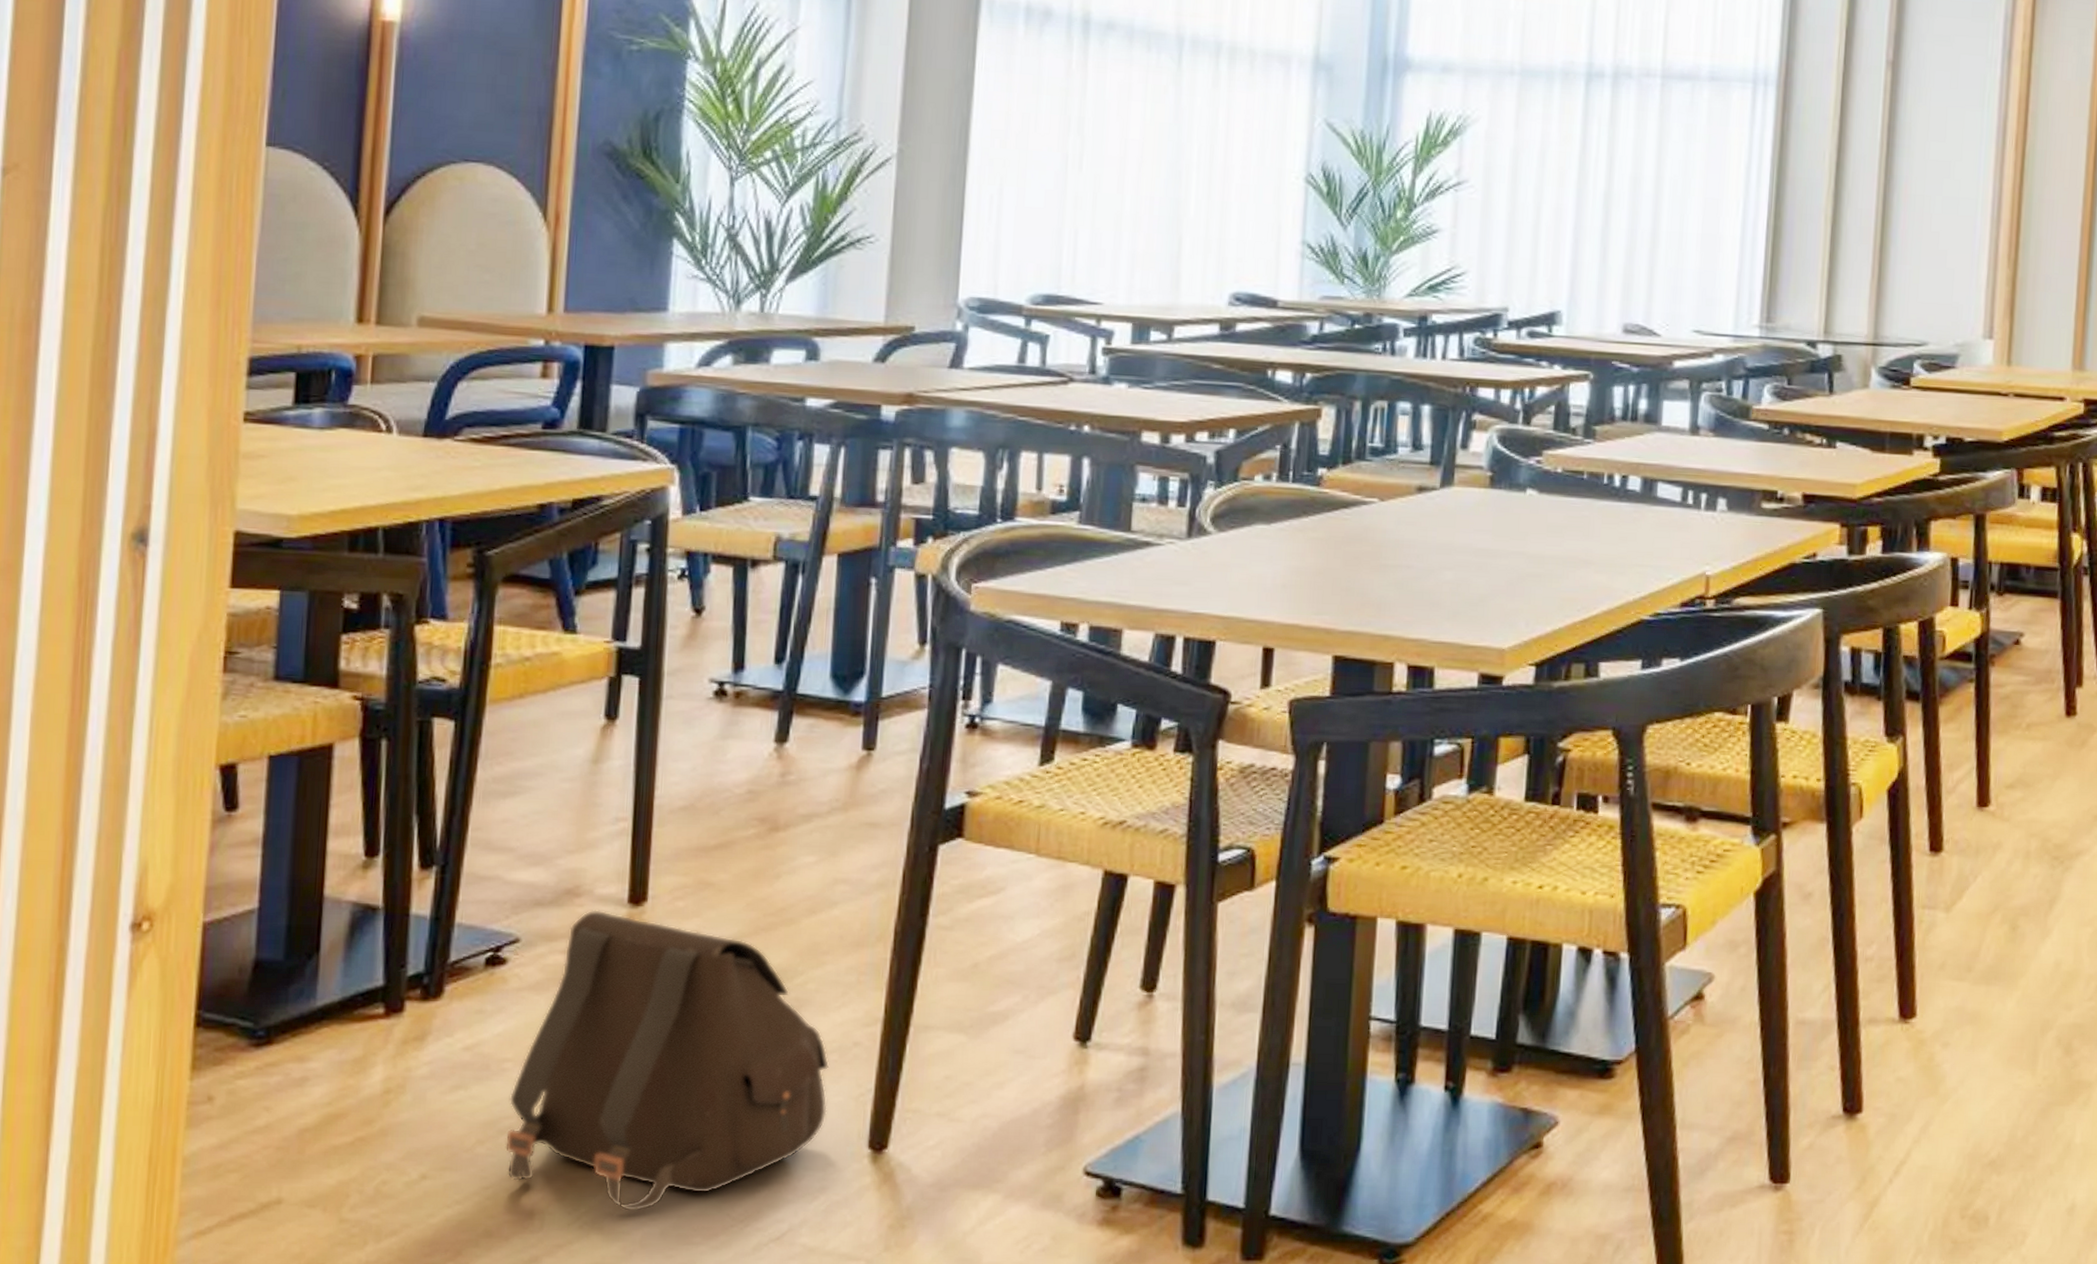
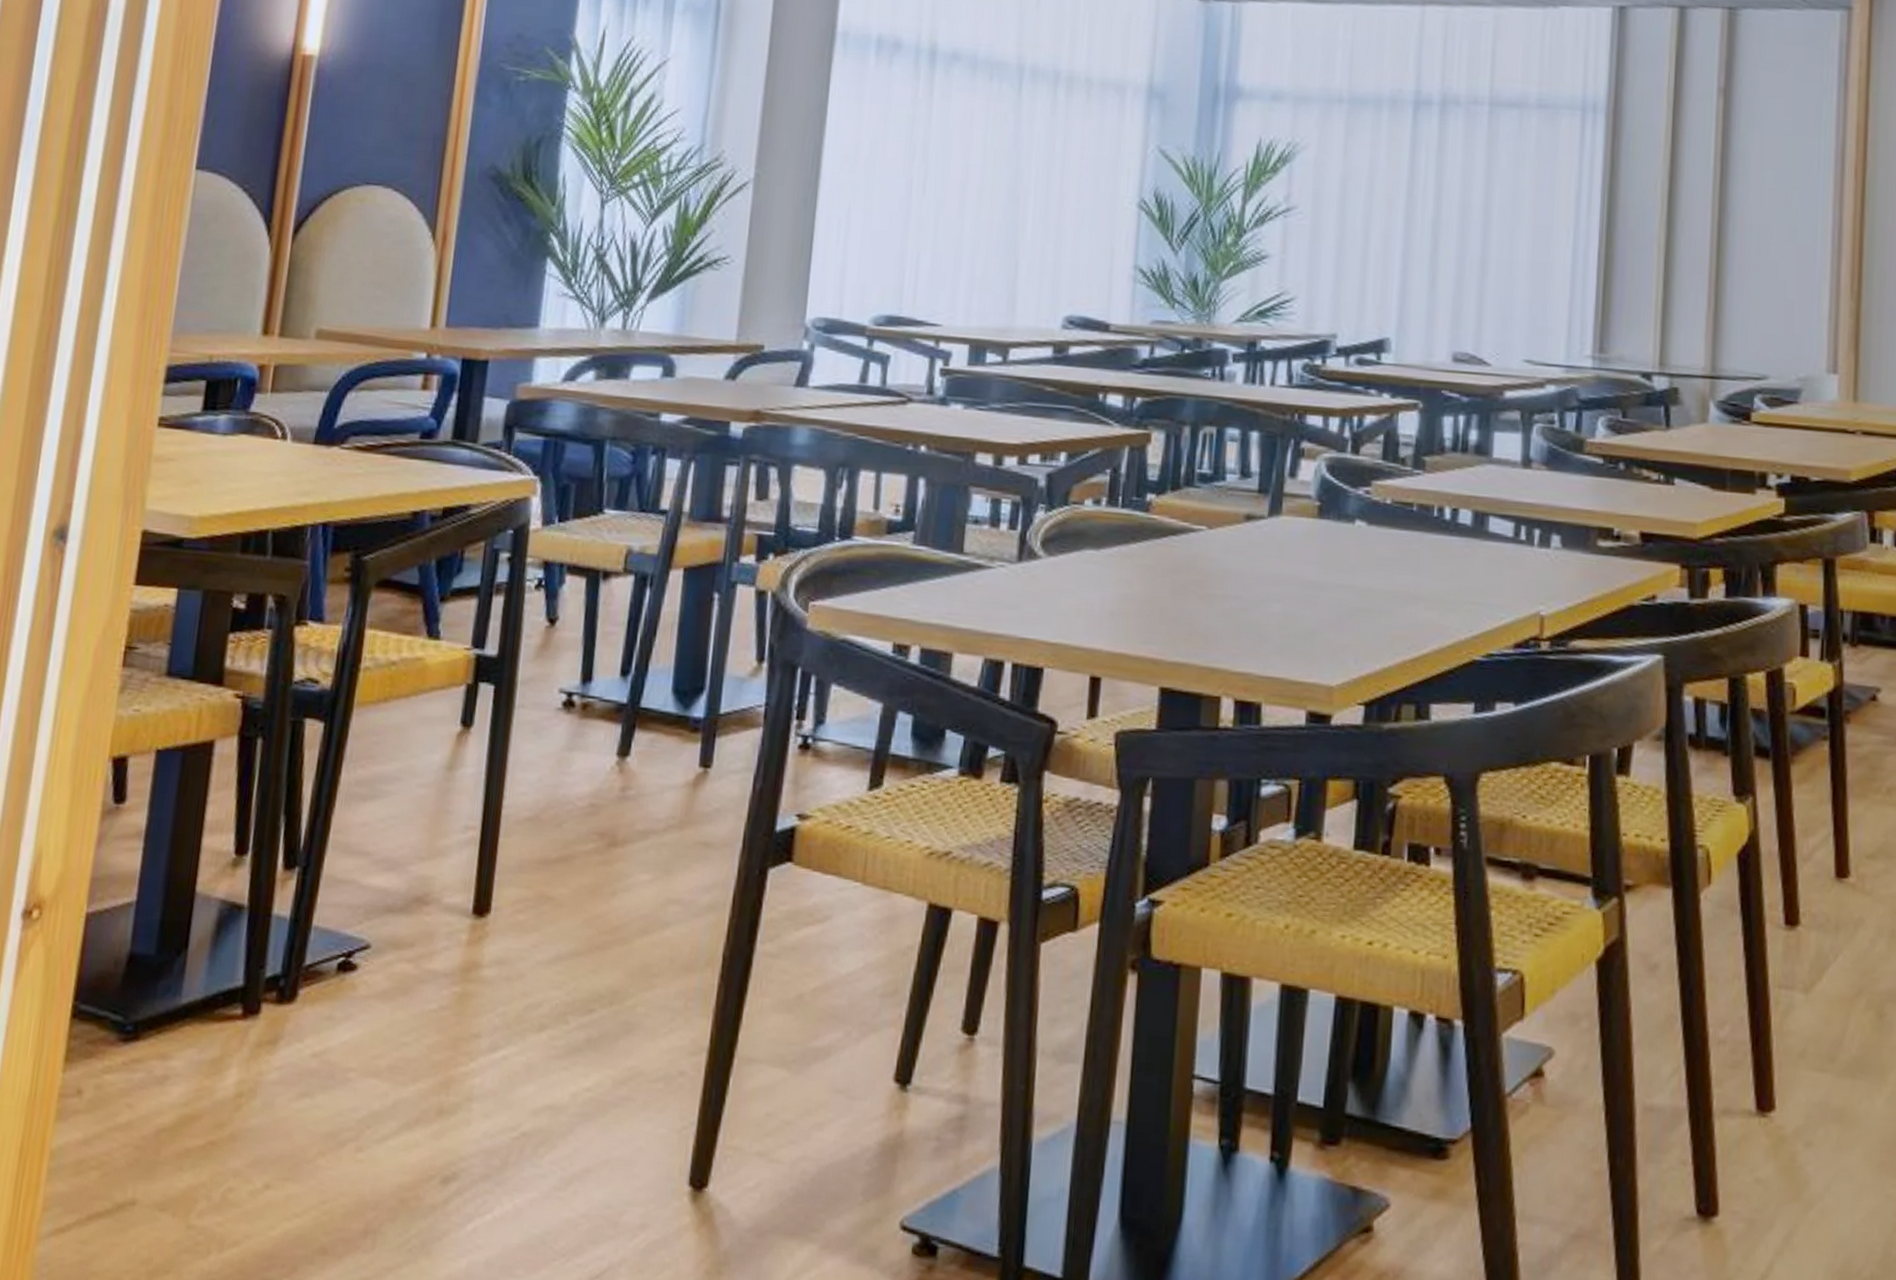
satchel: present [504,910,830,1212] -> none [343,919,655,1238]

